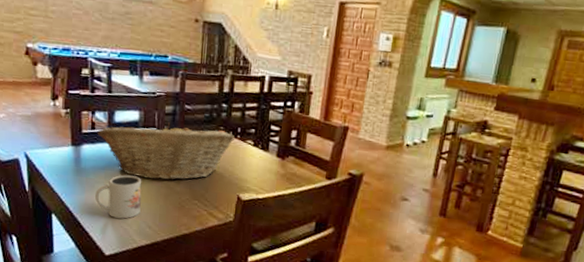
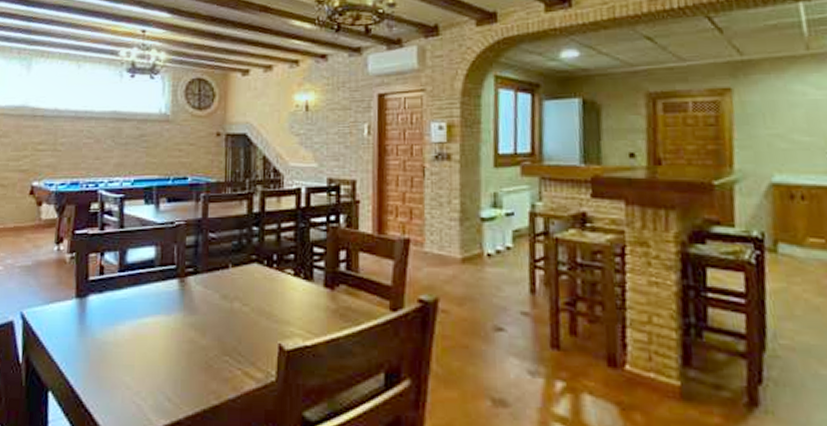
mug: present [95,175,142,219] -> none [102,330,159,391]
fruit basket: present [97,122,234,180] -> none [106,256,270,332]

